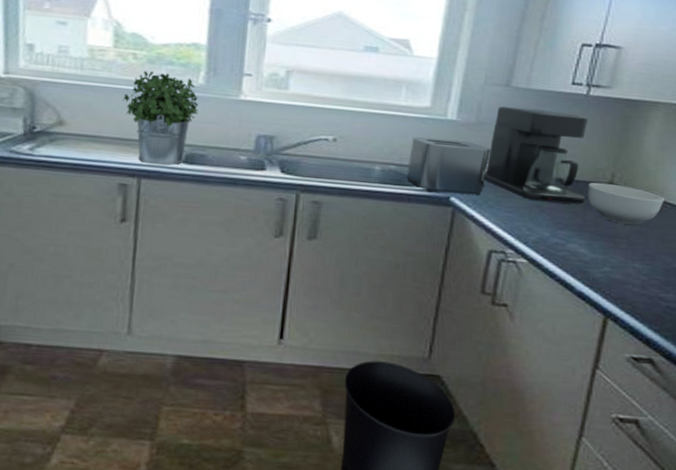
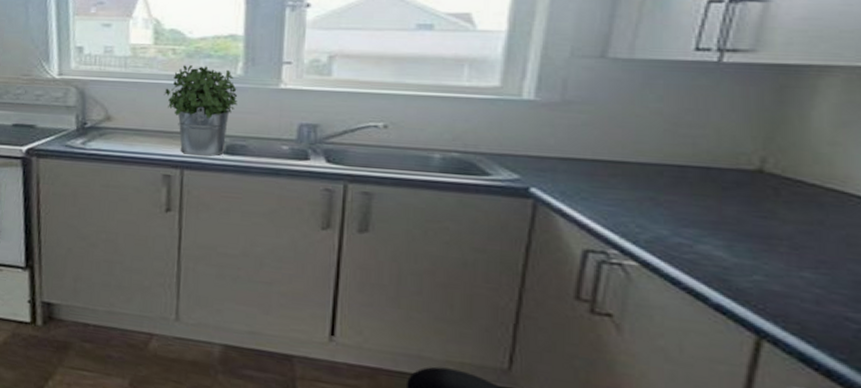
toaster: present [406,136,490,196] -> none [473,120,581,186]
coffee maker: present [484,106,589,205] -> none [574,81,722,197]
bowl: present [588,182,664,225] -> none [725,169,848,223]

